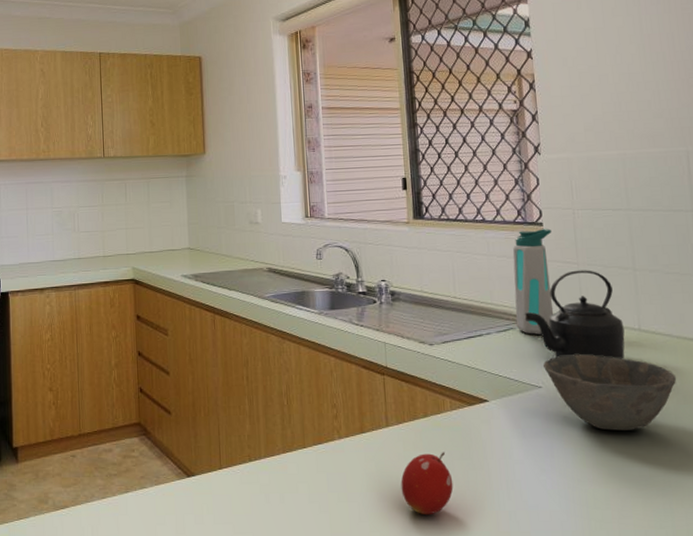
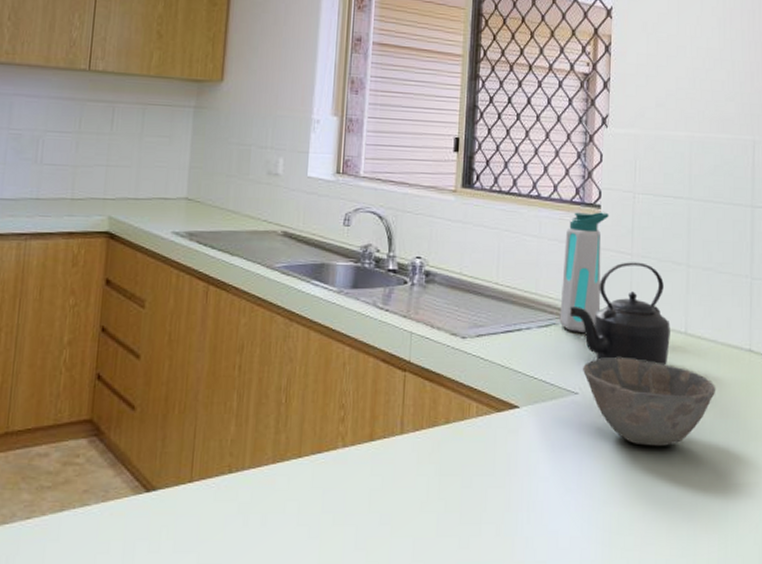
fruit: present [401,452,453,515] -> none [408,466,469,542]

